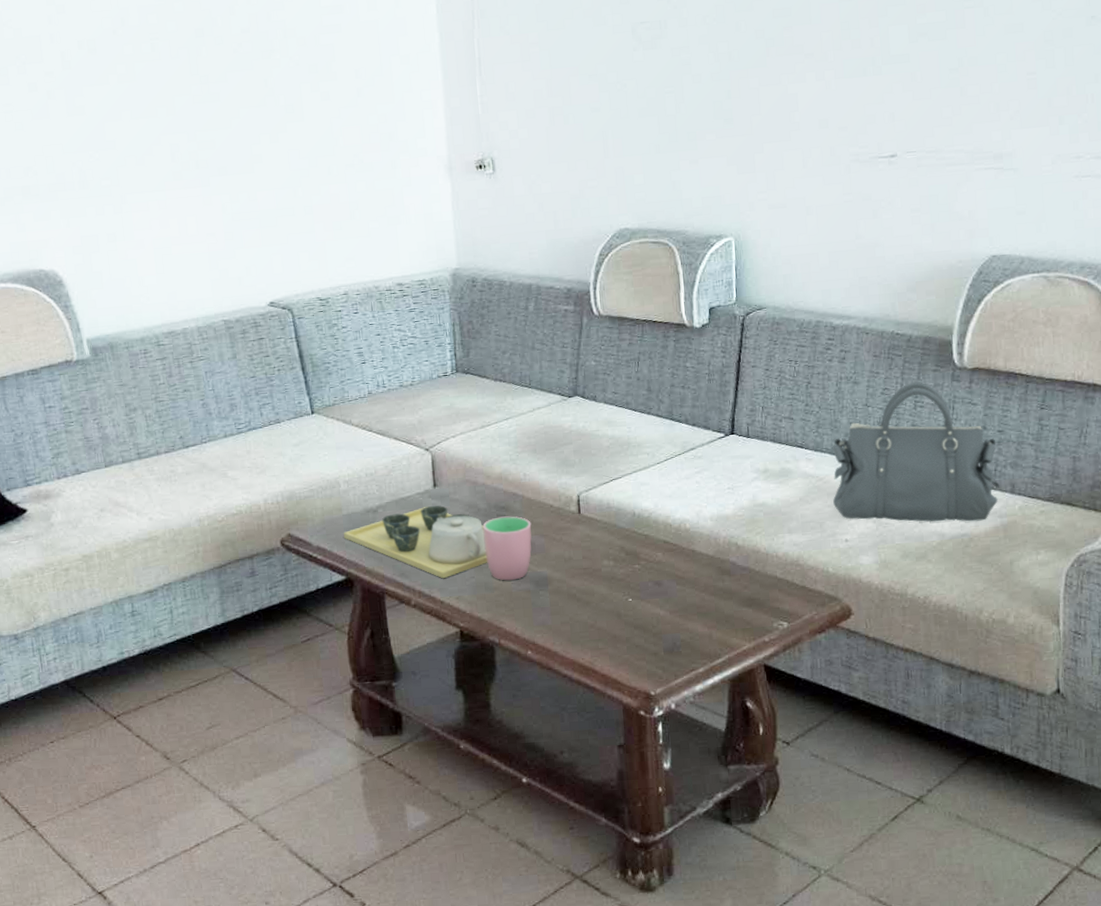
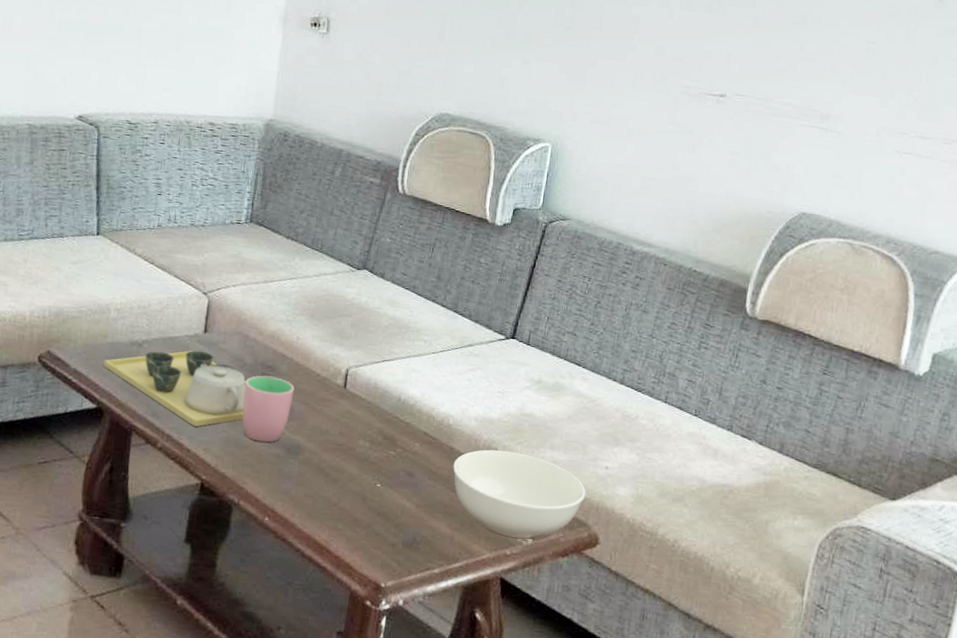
bowl: none [698,542,831,626] -> present [453,449,587,540]
shoulder bag: present [832,382,1000,523] -> none [600,322,773,475]

